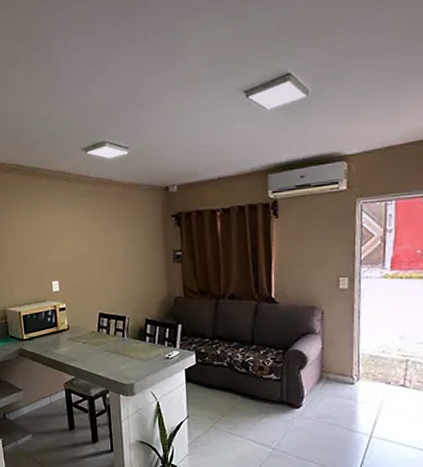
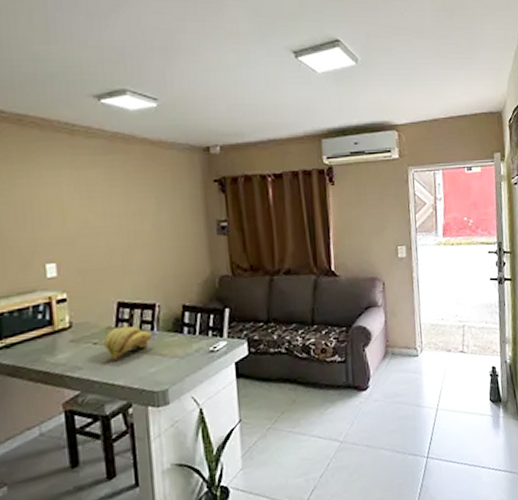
banana bunch: none [90,331,123,357] -> present [104,326,152,361]

